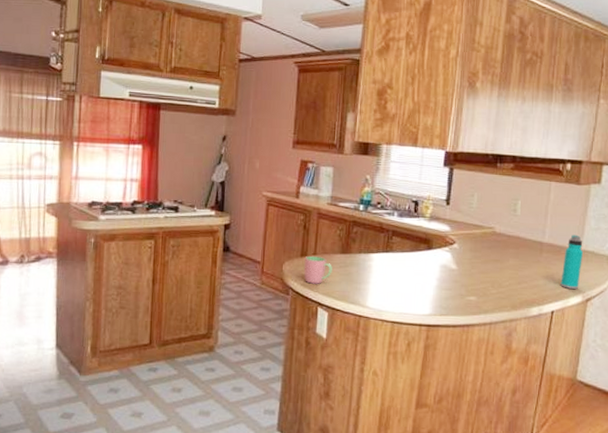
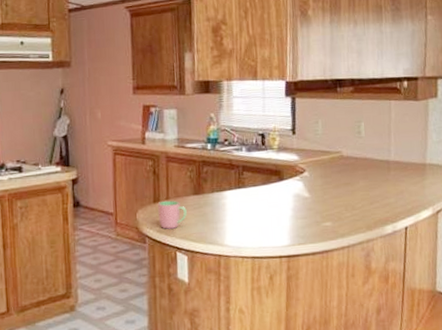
water bottle: present [560,234,584,289] -> none [410,149,429,203]

